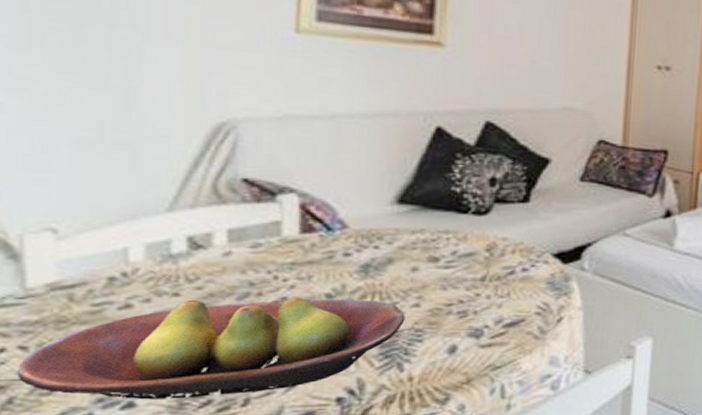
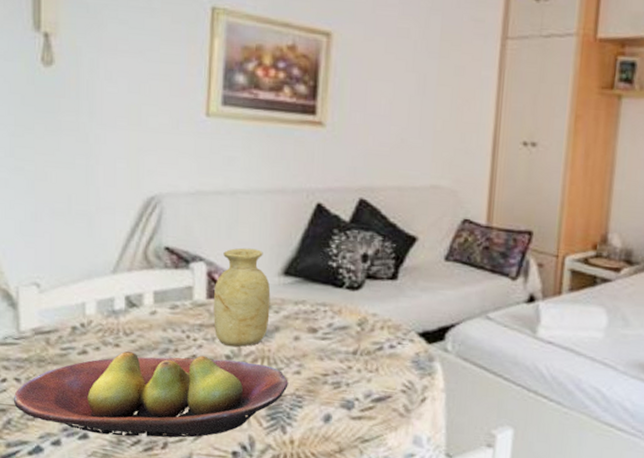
vase: none [308,176,382,285] -> present [213,247,271,347]

